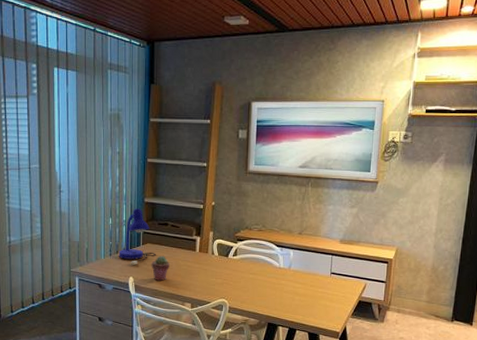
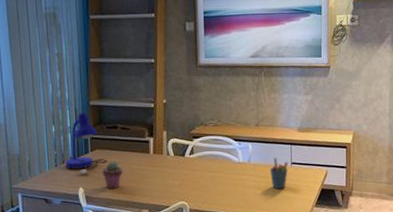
pen holder: none [309,266,328,297] -> present [270,157,289,189]

